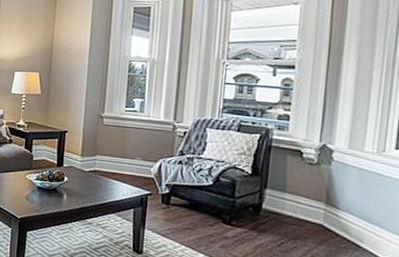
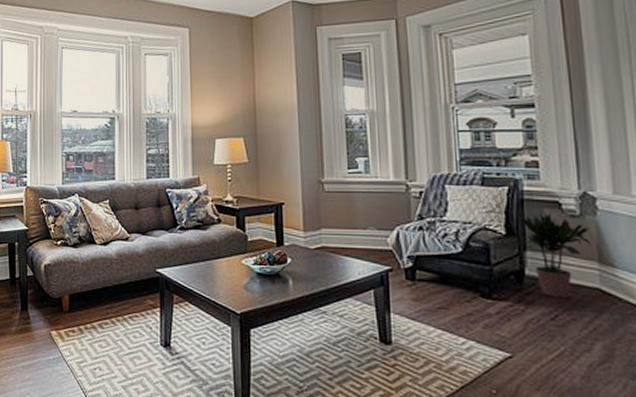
potted plant: none [265,159,323,230] -> present [519,212,591,299]

